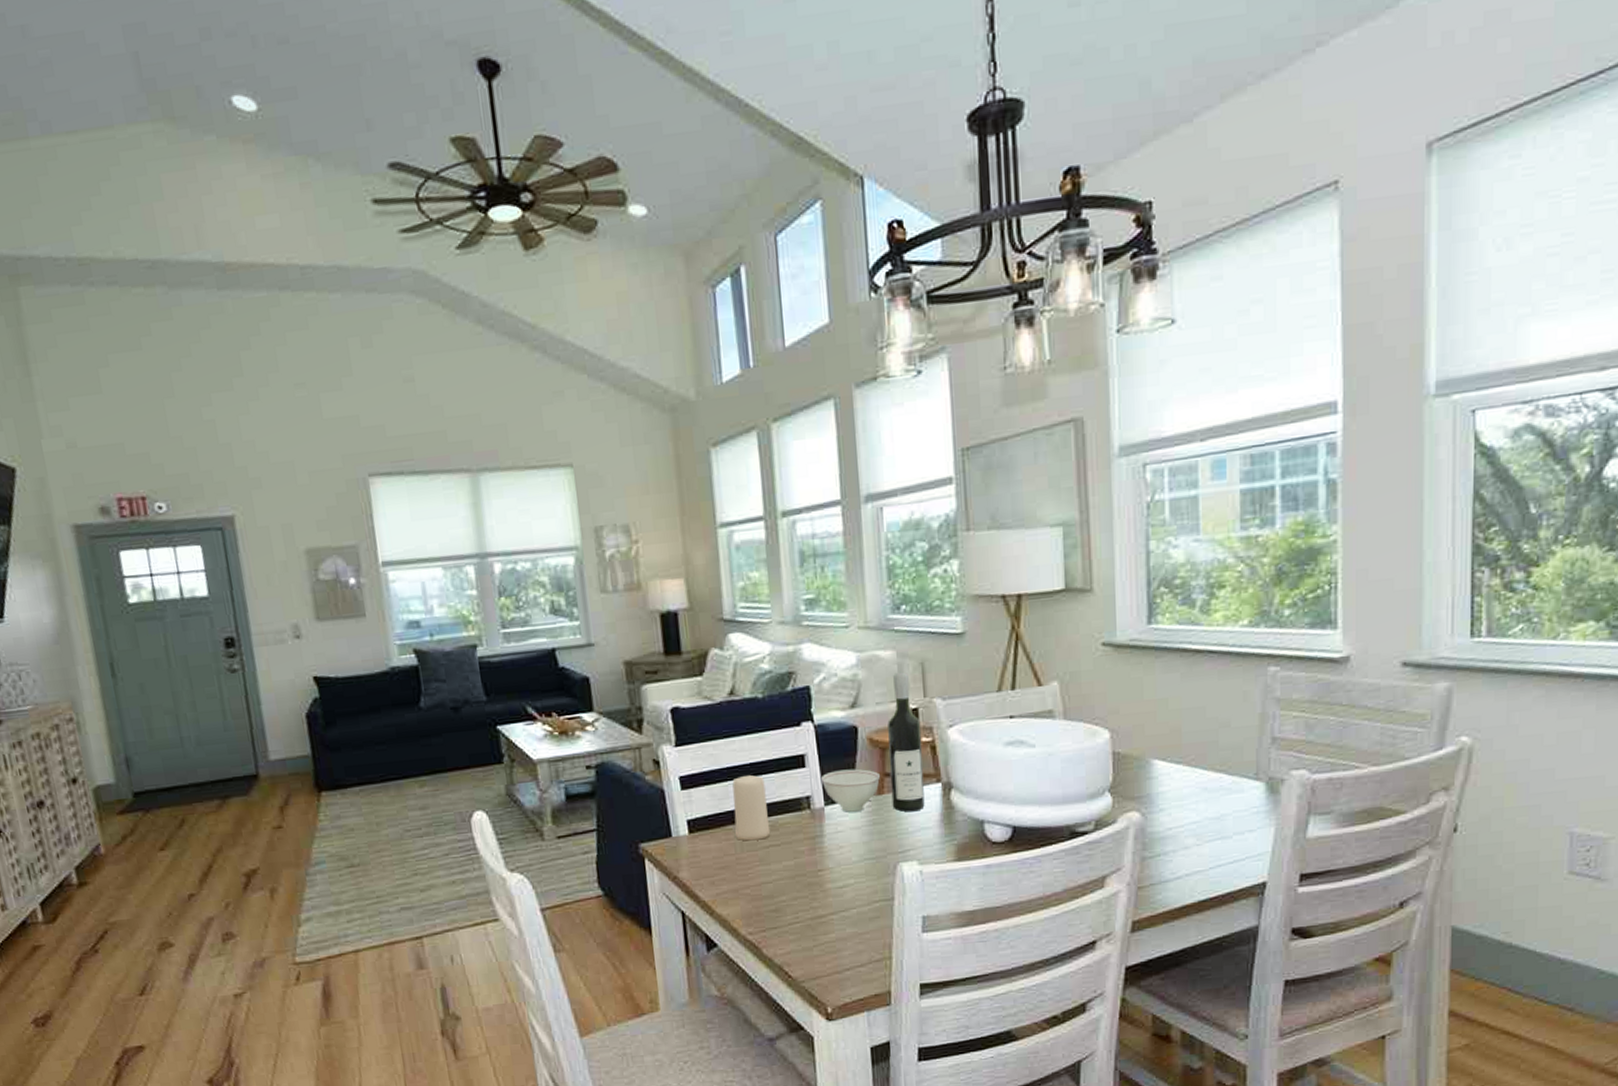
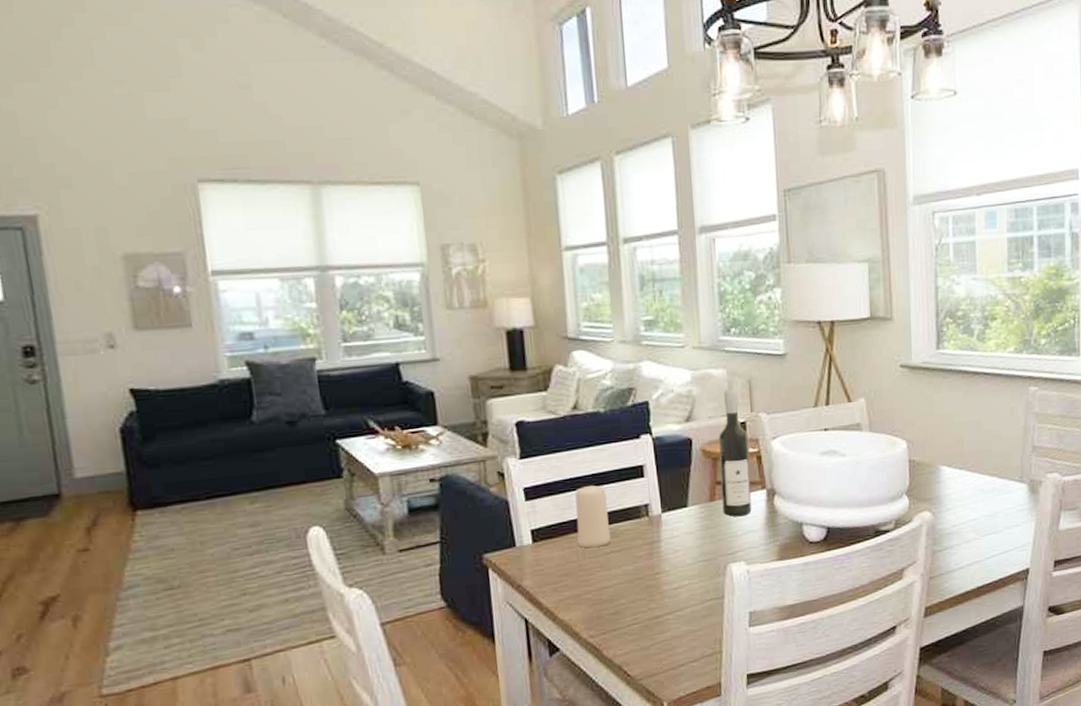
bowl: present [820,769,881,812] -> none [658,478,713,519]

